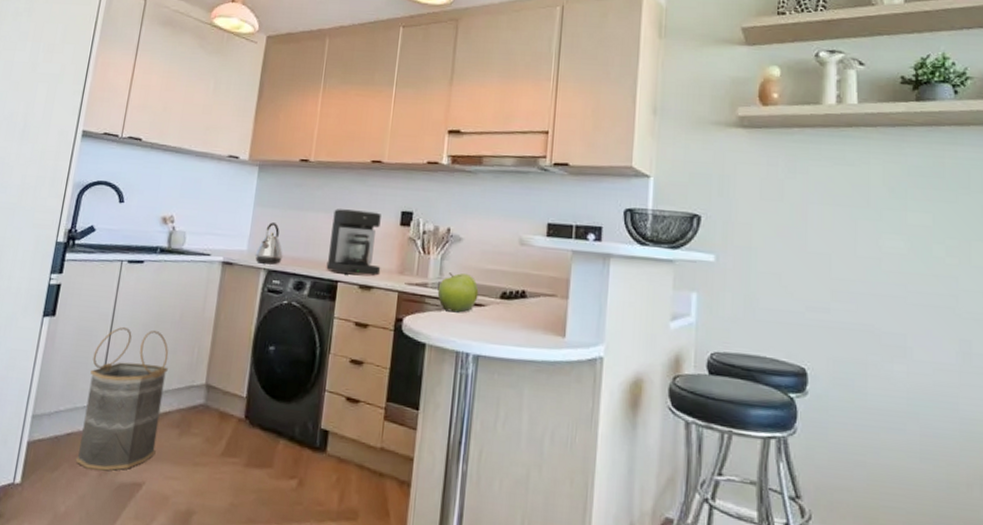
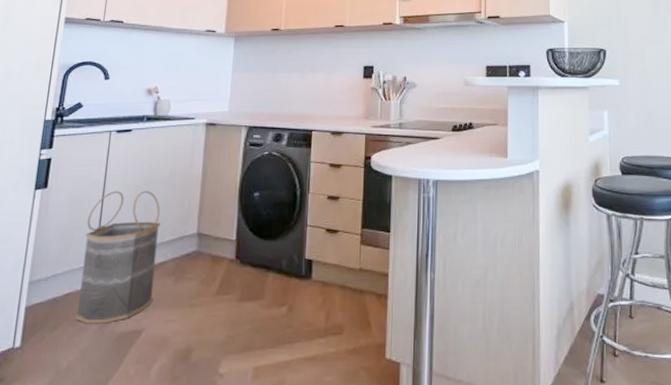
kettle: present [255,222,283,265] -> none [236,85,262,122]
coffee maker: present [326,209,381,276] -> none [301,69,349,124]
fruit: present [437,273,479,313] -> none [399,113,434,147]

